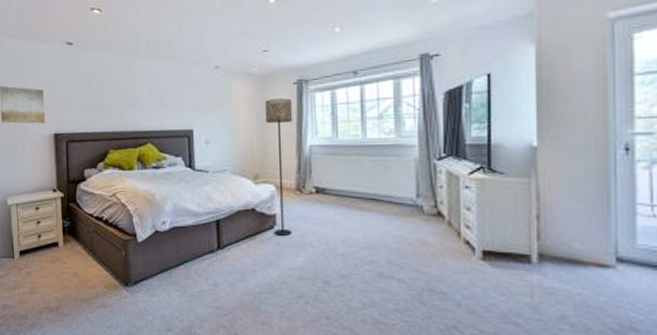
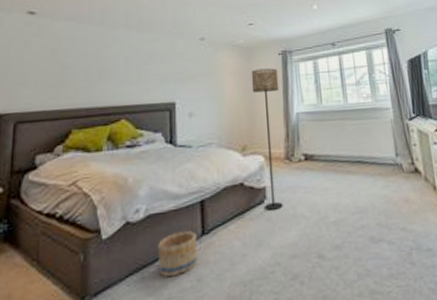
basket: none [181,243,215,279] -> present [158,230,198,278]

